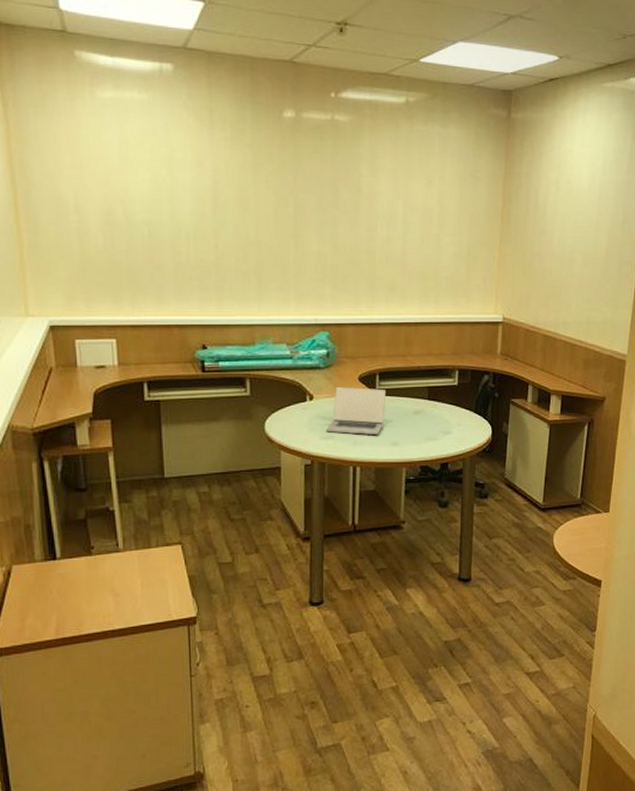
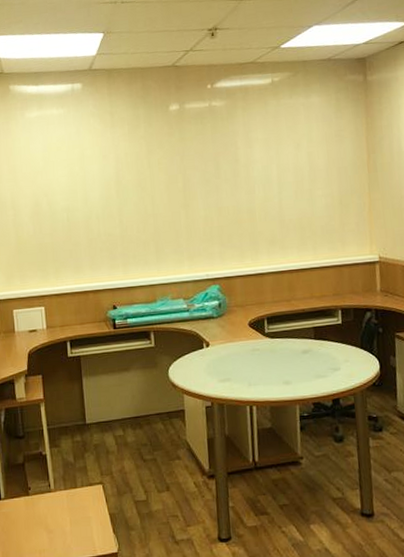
laptop: present [326,386,387,436] -> none [223,332,276,376]

